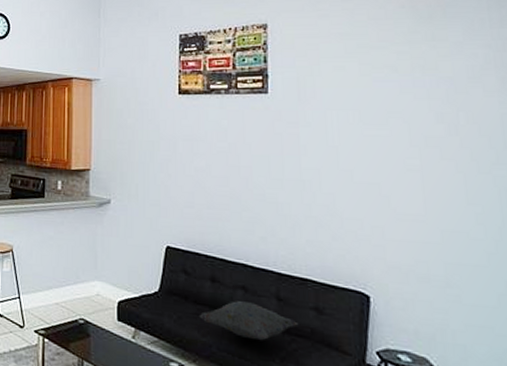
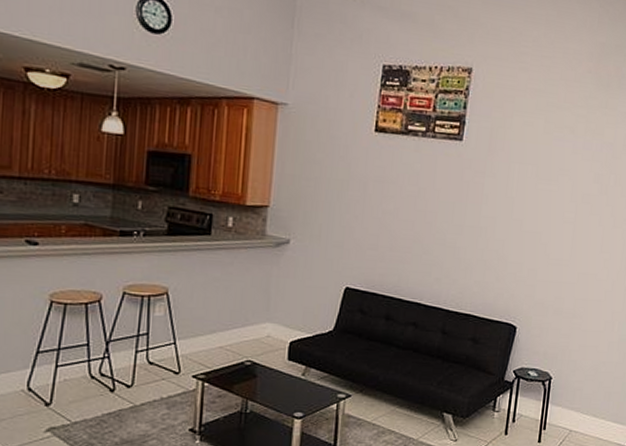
decorative pillow: present [199,301,299,341] -> none [370,336,457,369]

